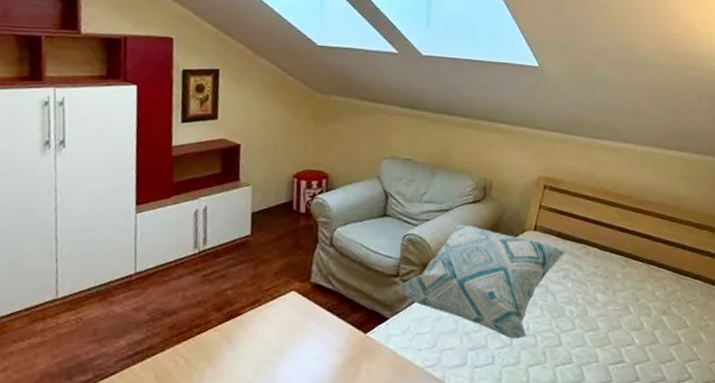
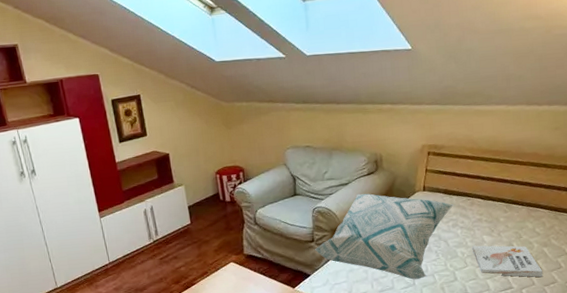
book: none [583,304,659,352] -> present [472,245,543,278]

